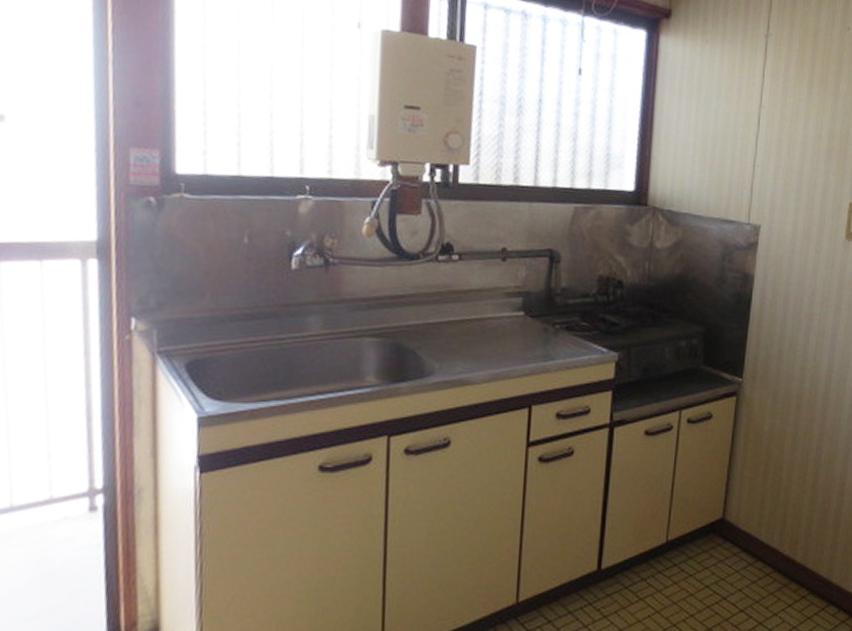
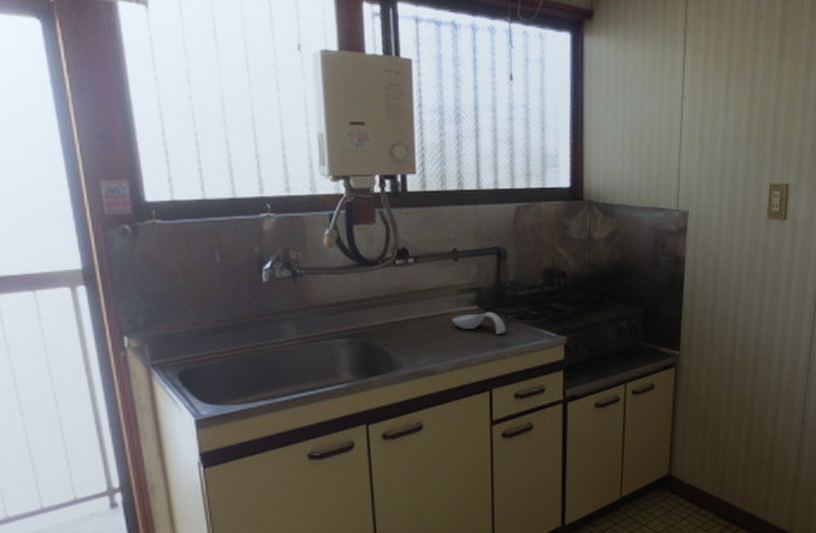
spoon rest: none [493,319,553,346] -> present [451,311,506,335]

